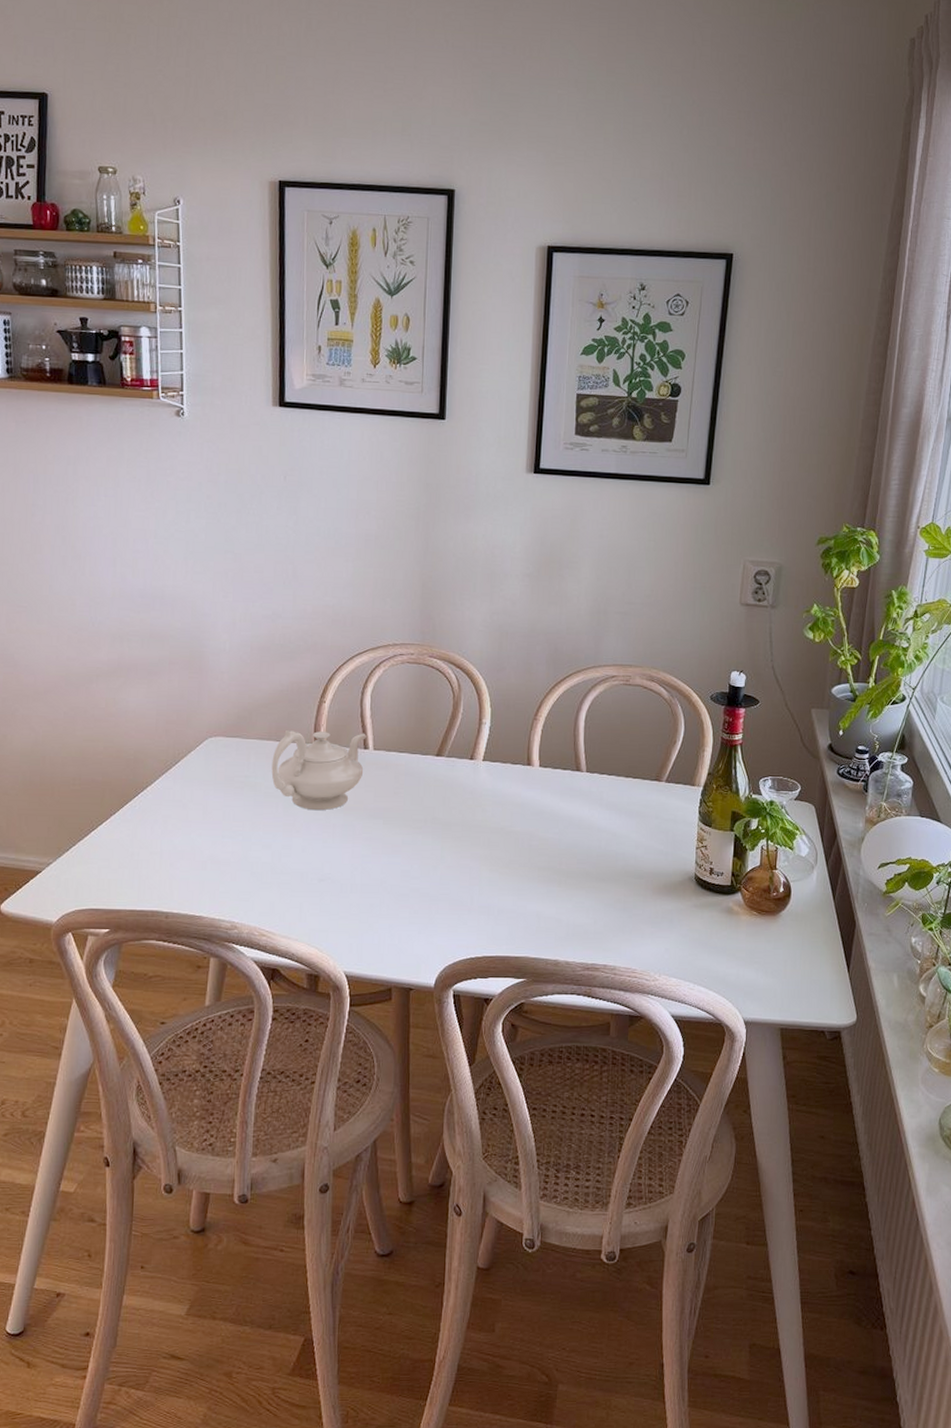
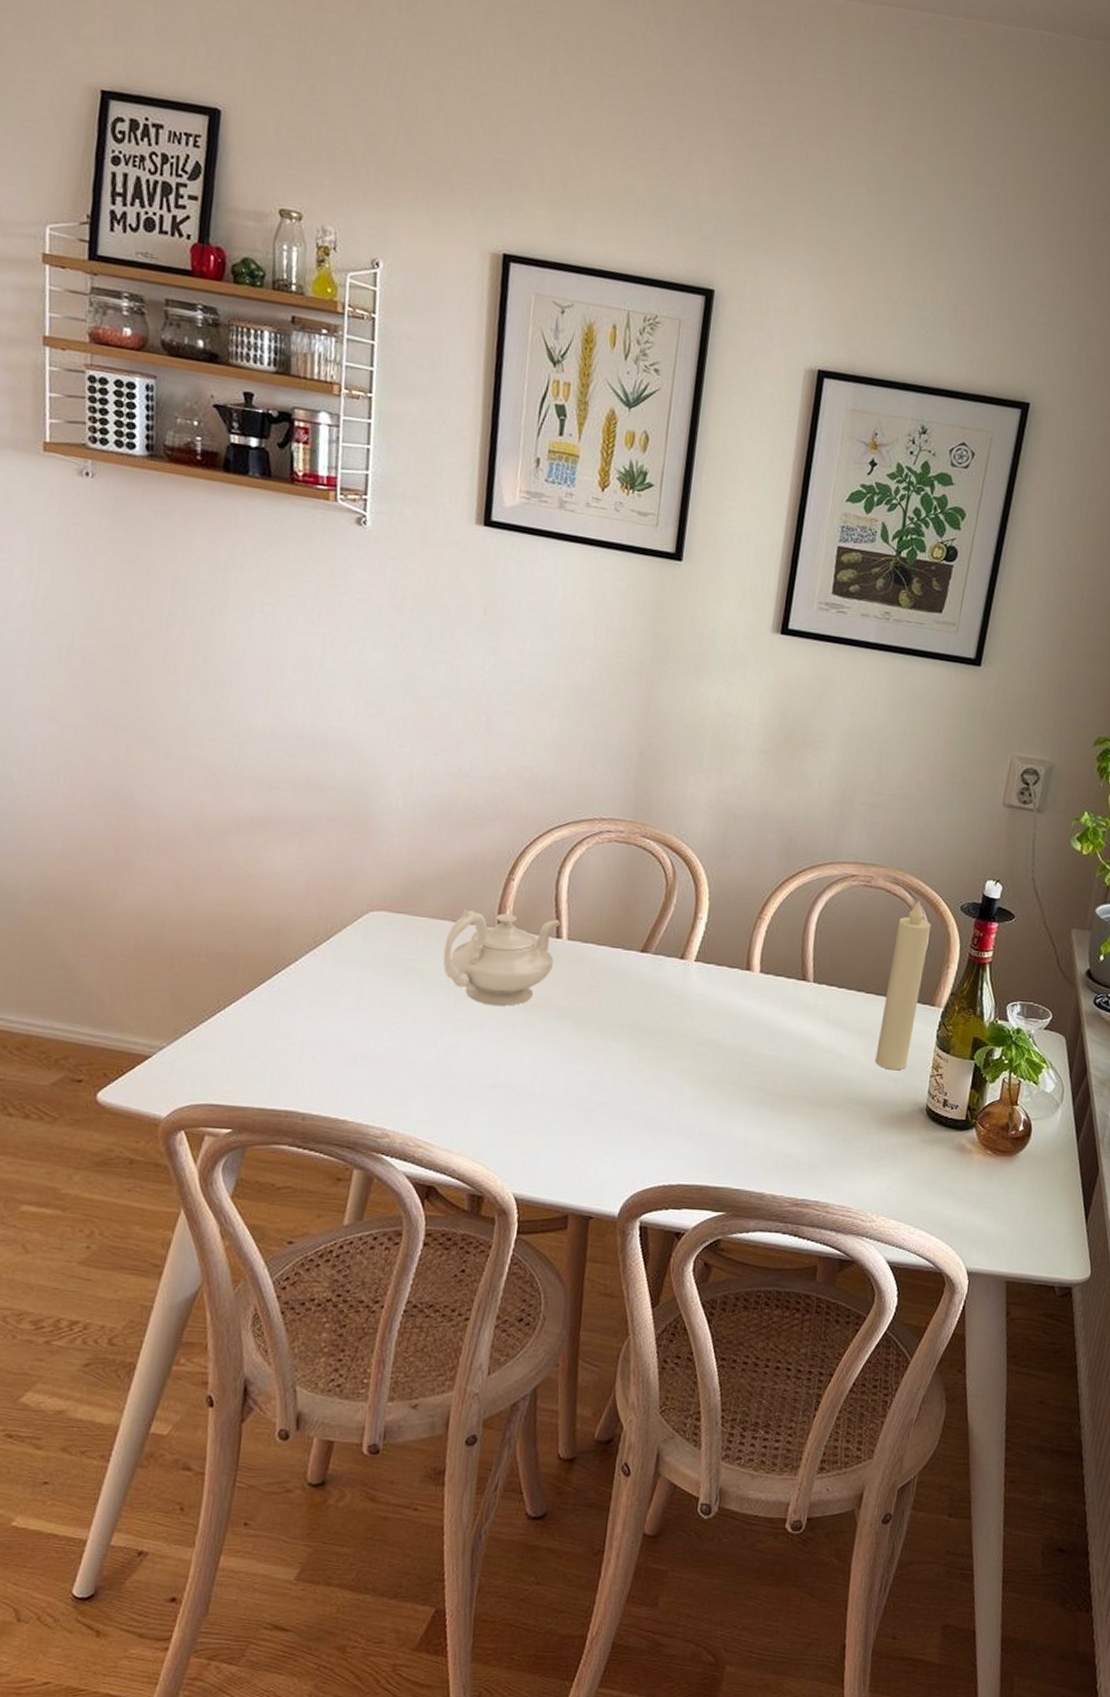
candle: none [646,694,686,845] -> present [875,901,932,1071]

